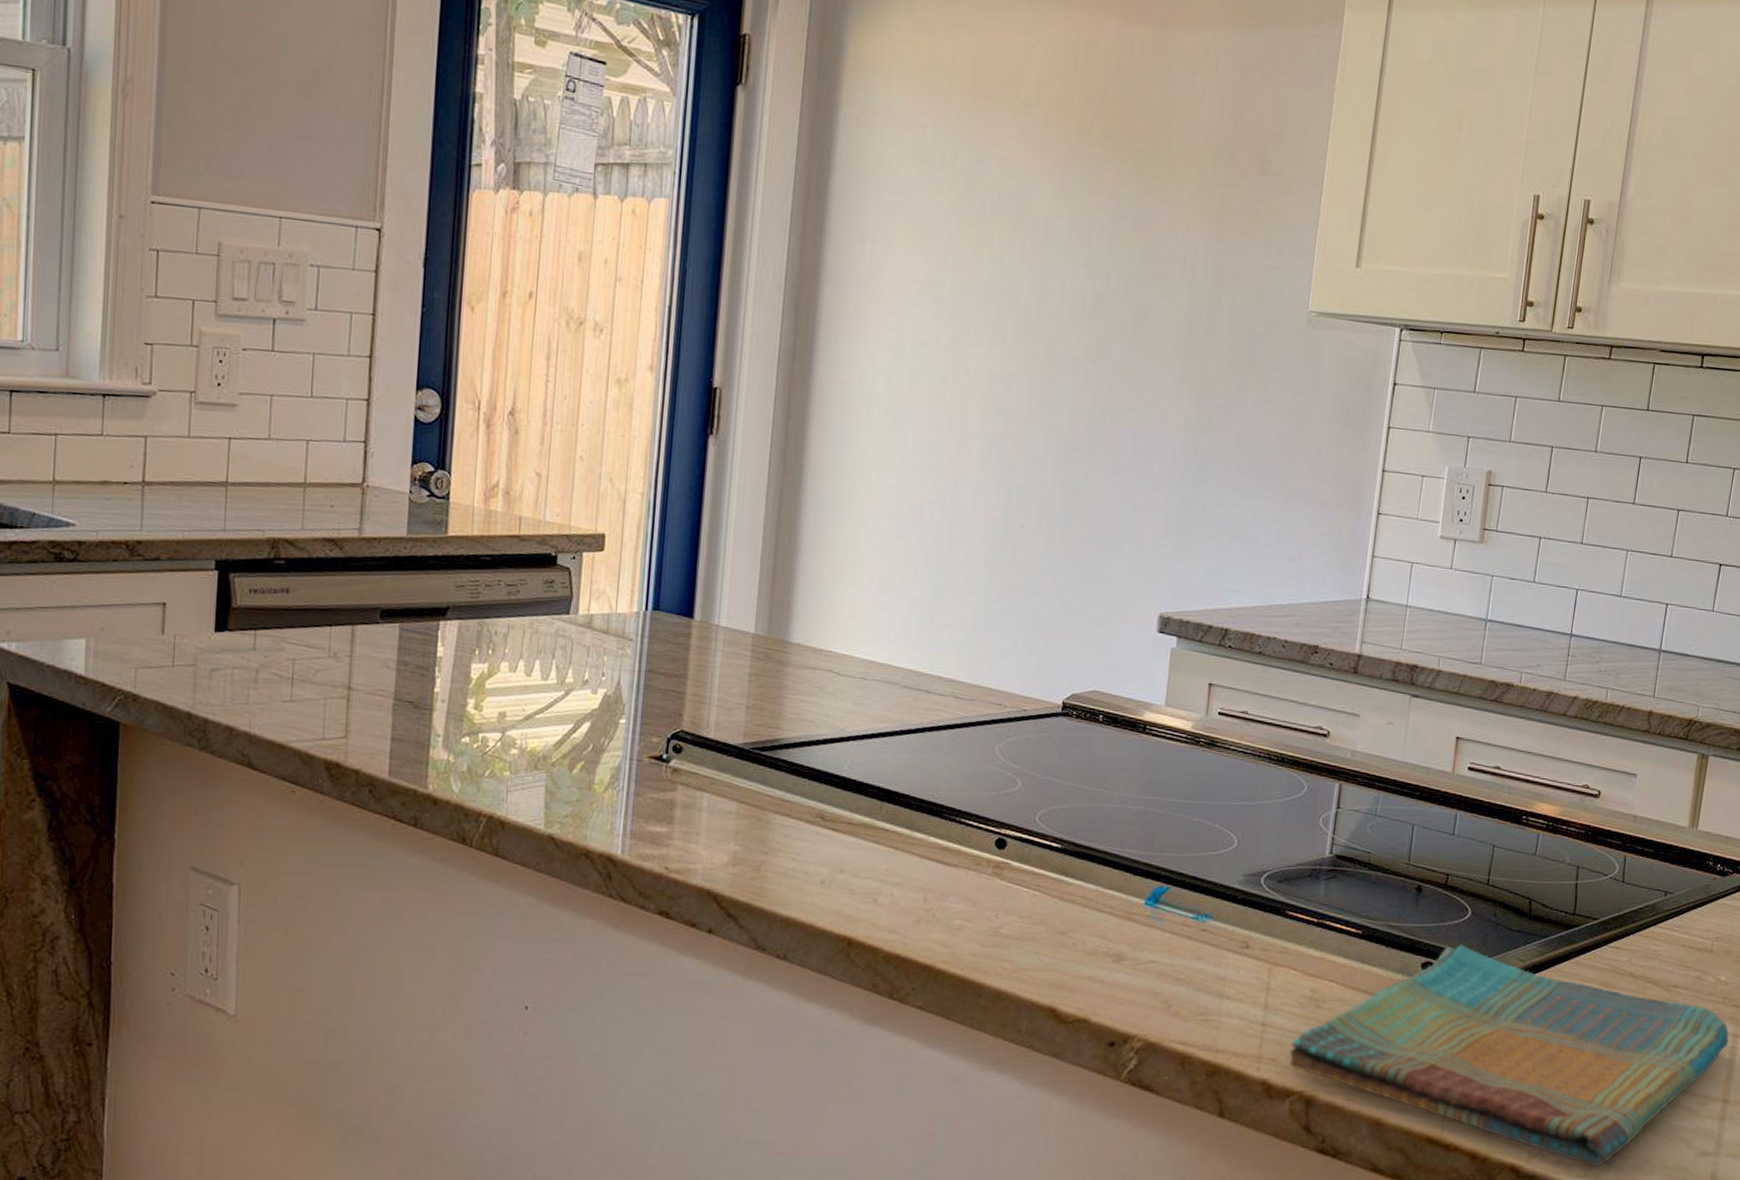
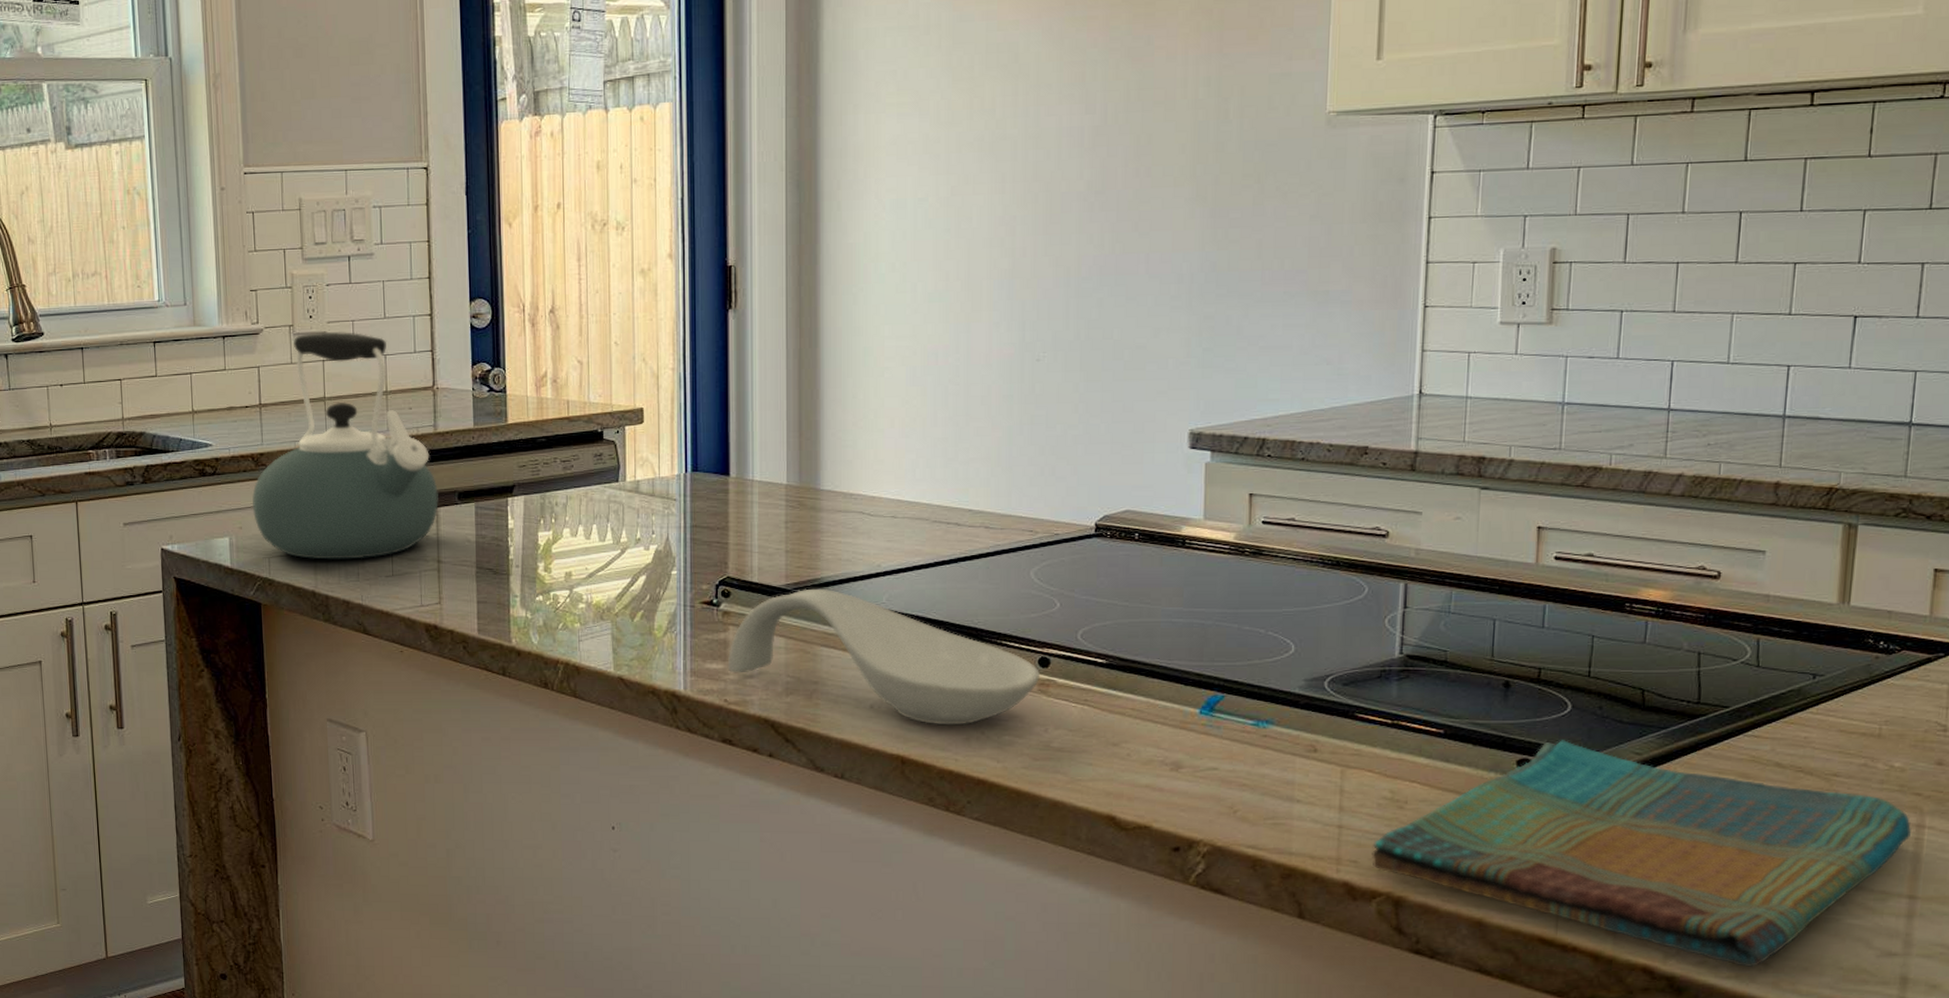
kettle: none [119,403,357,679] -> present [252,331,439,560]
spoon rest: none [671,749,996,907] -> present [727,588,1040,725]

